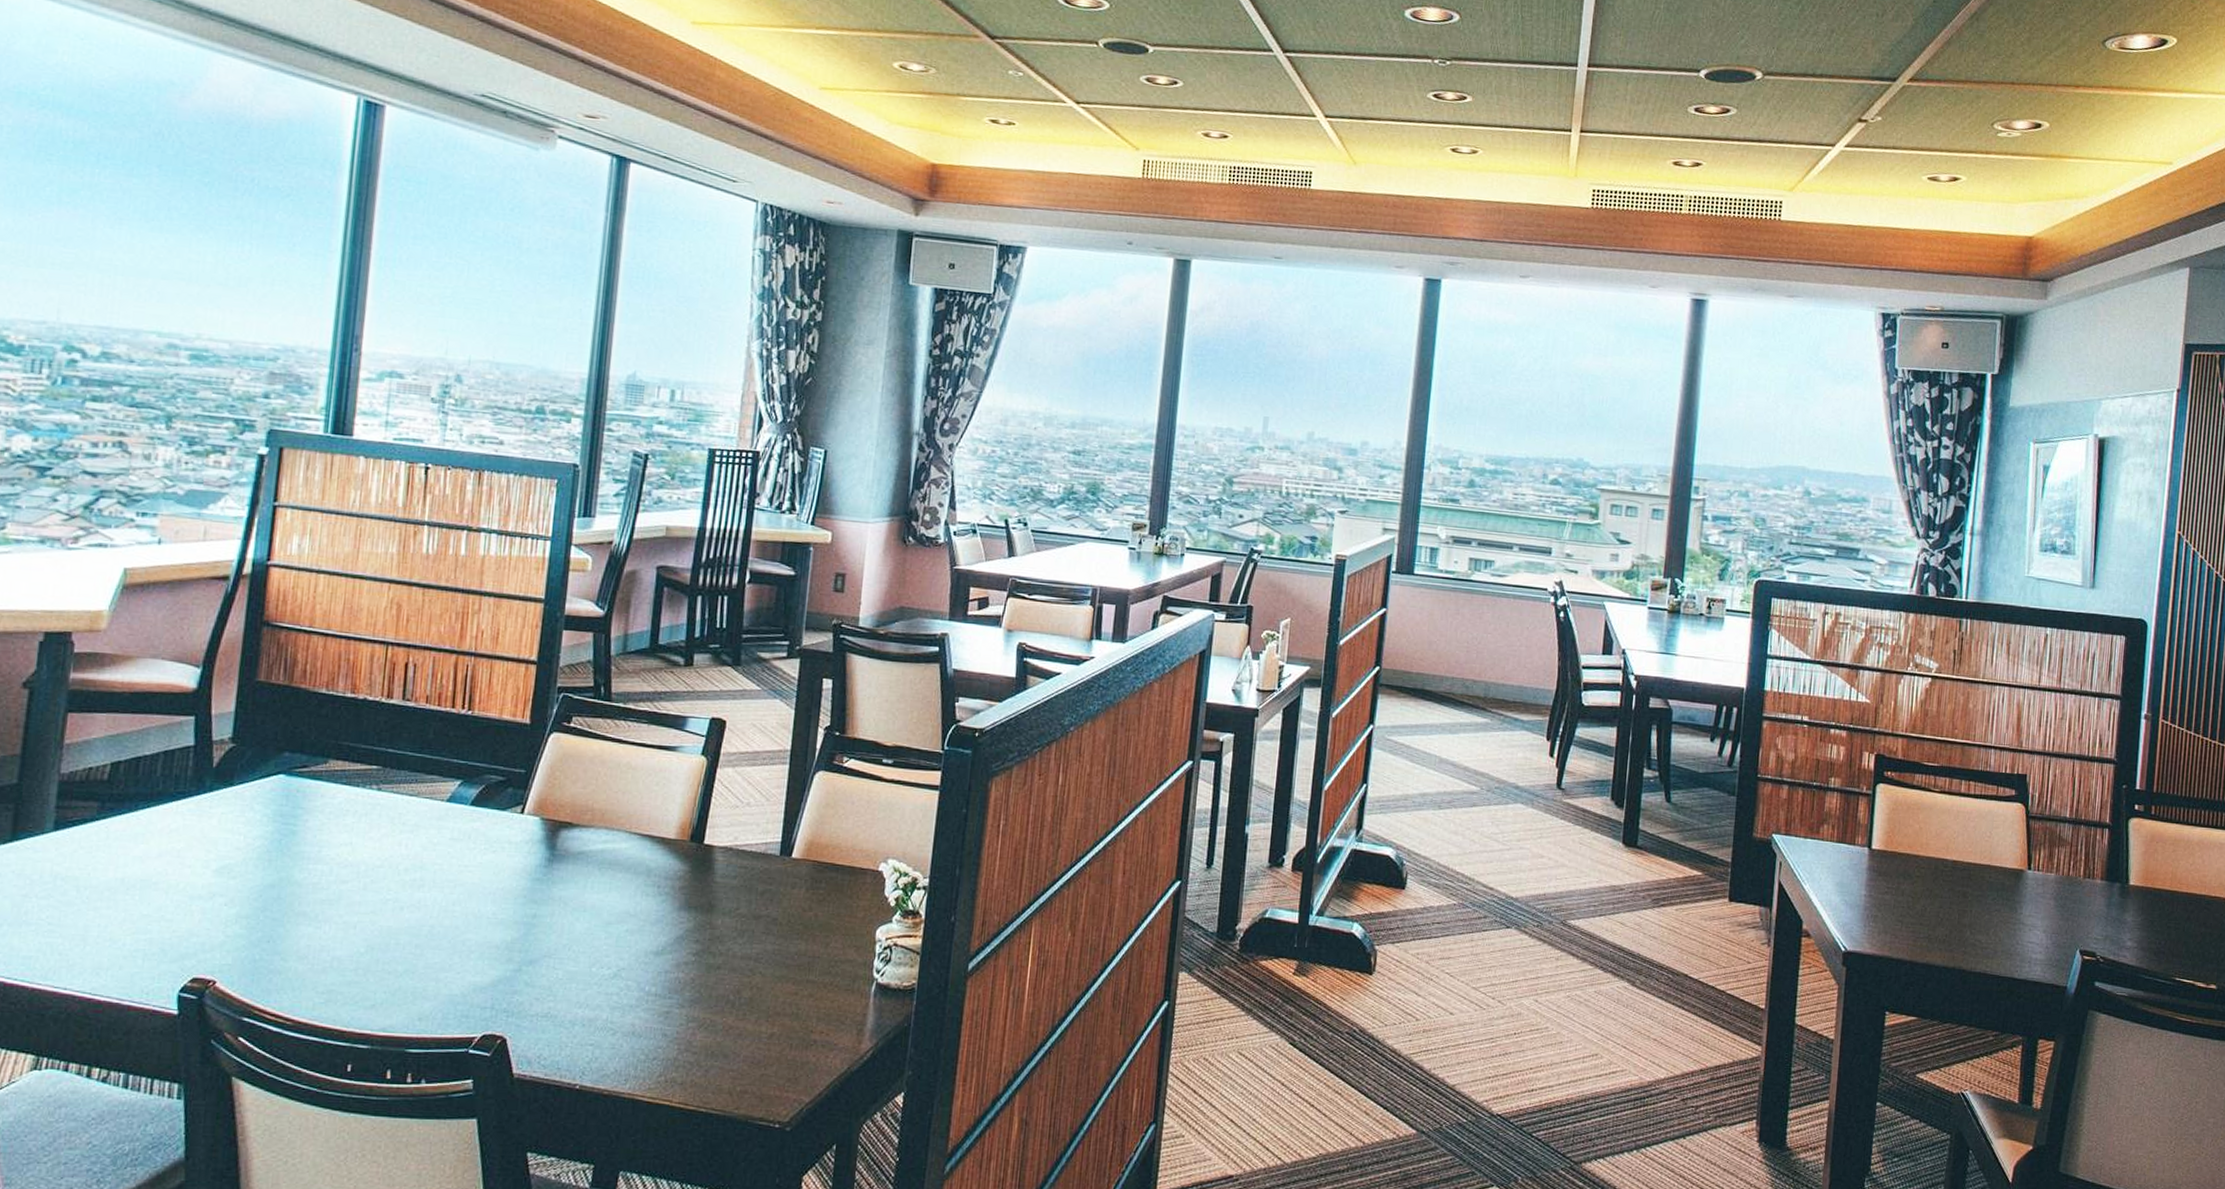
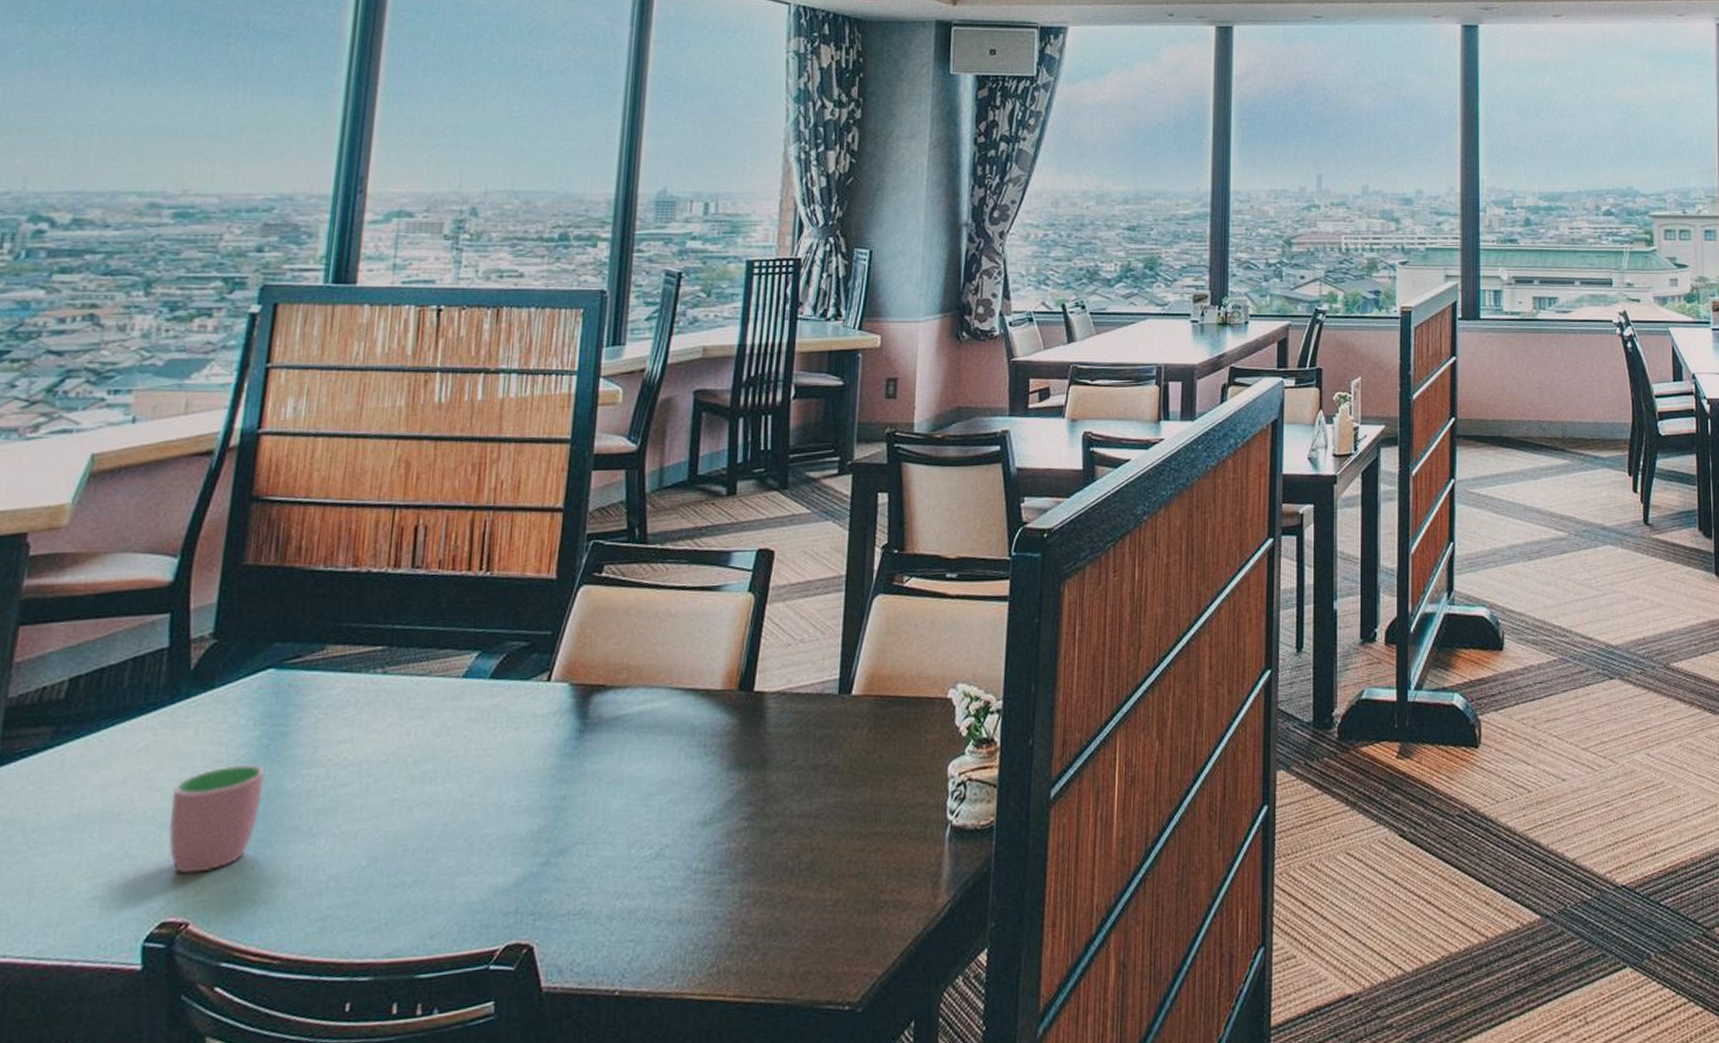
cup: none [197,853,278,941] -> present [168,764,265,874]

